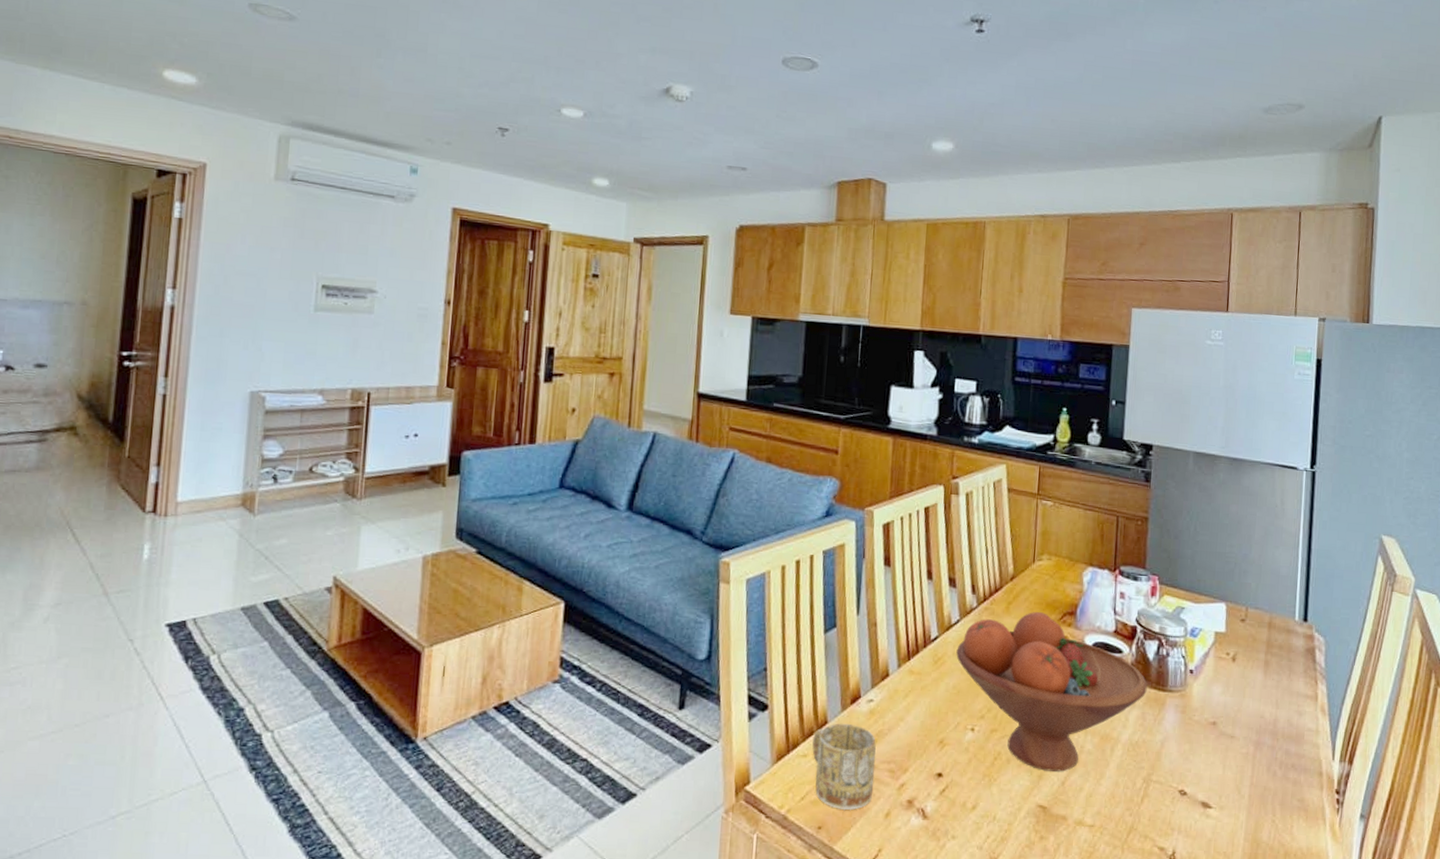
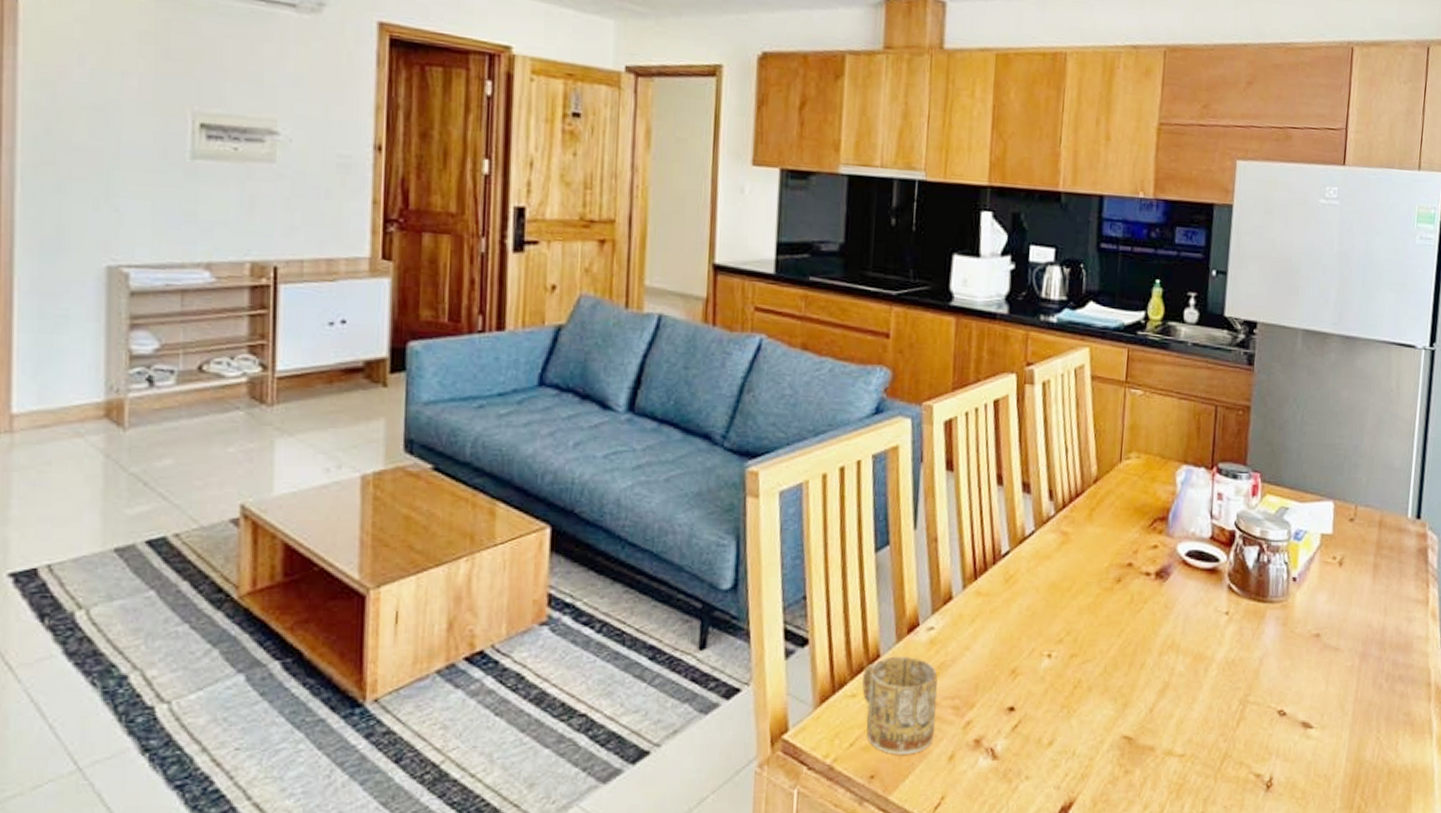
fruit bowl: present [956,612,1148,772] -> none [1030,519,1246,698]

